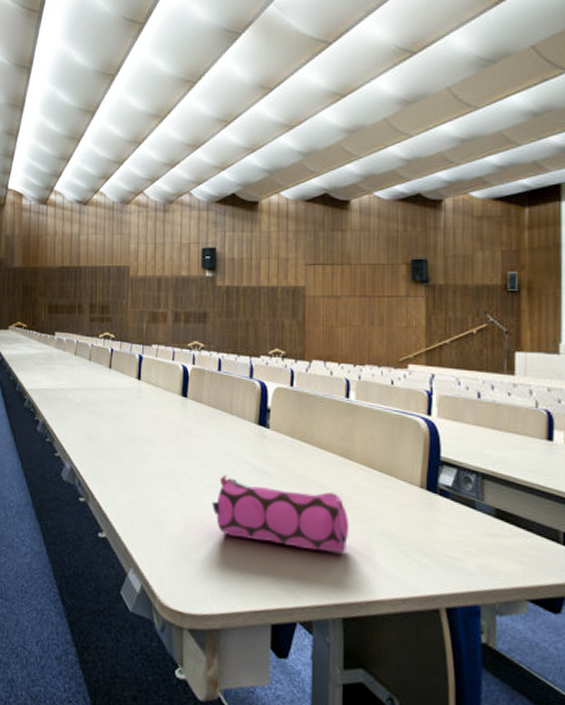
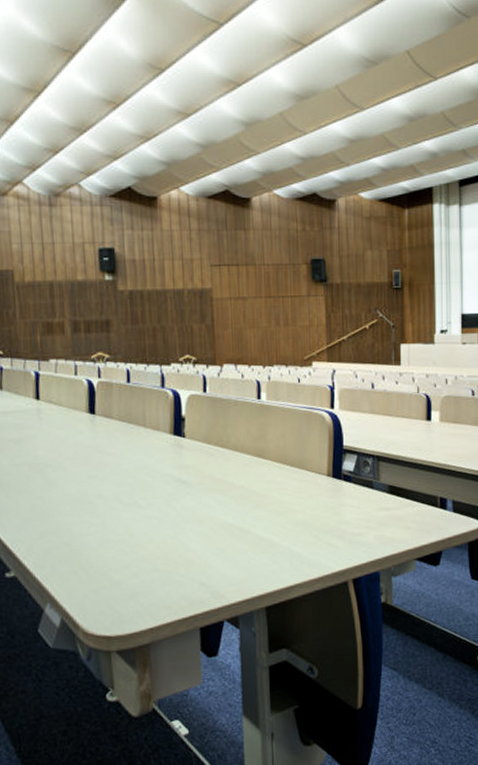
pencil case: present [212,475,350,554] -> none [131,490,268,551]

